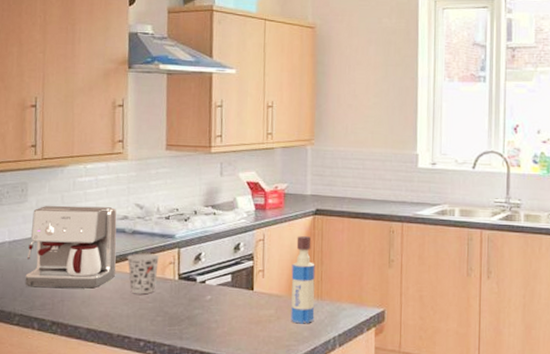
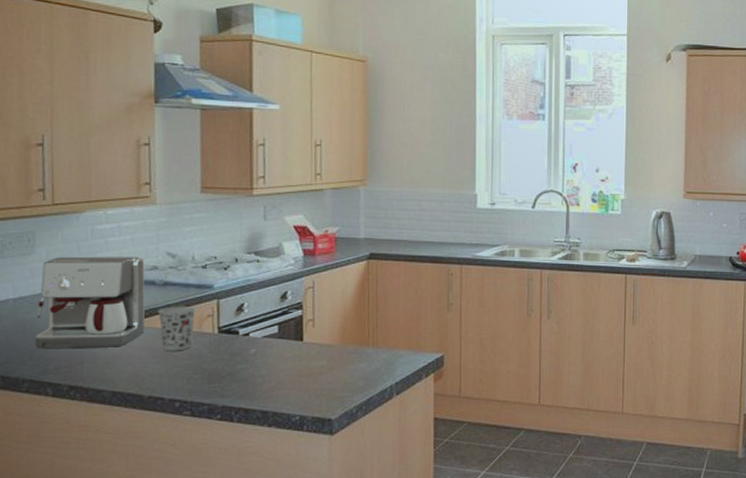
tequila bottle: present [291,235,315,324] -> none [344,281,370,374]

